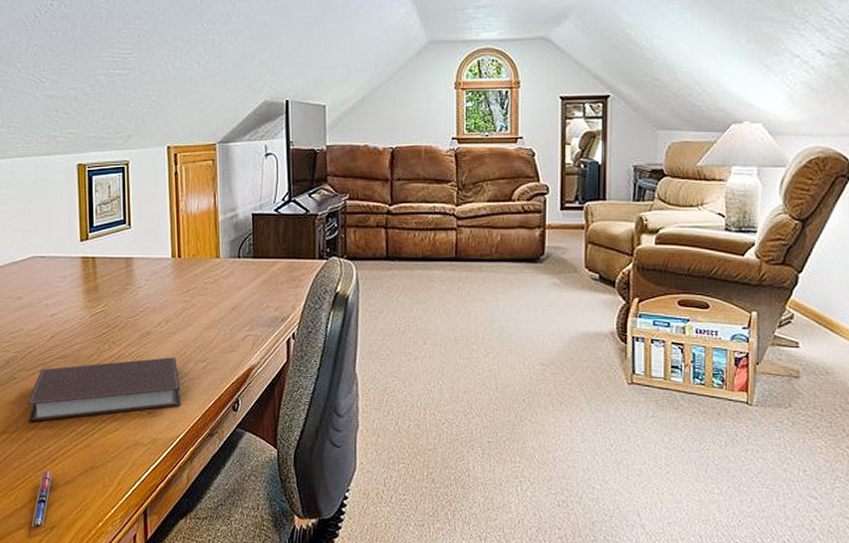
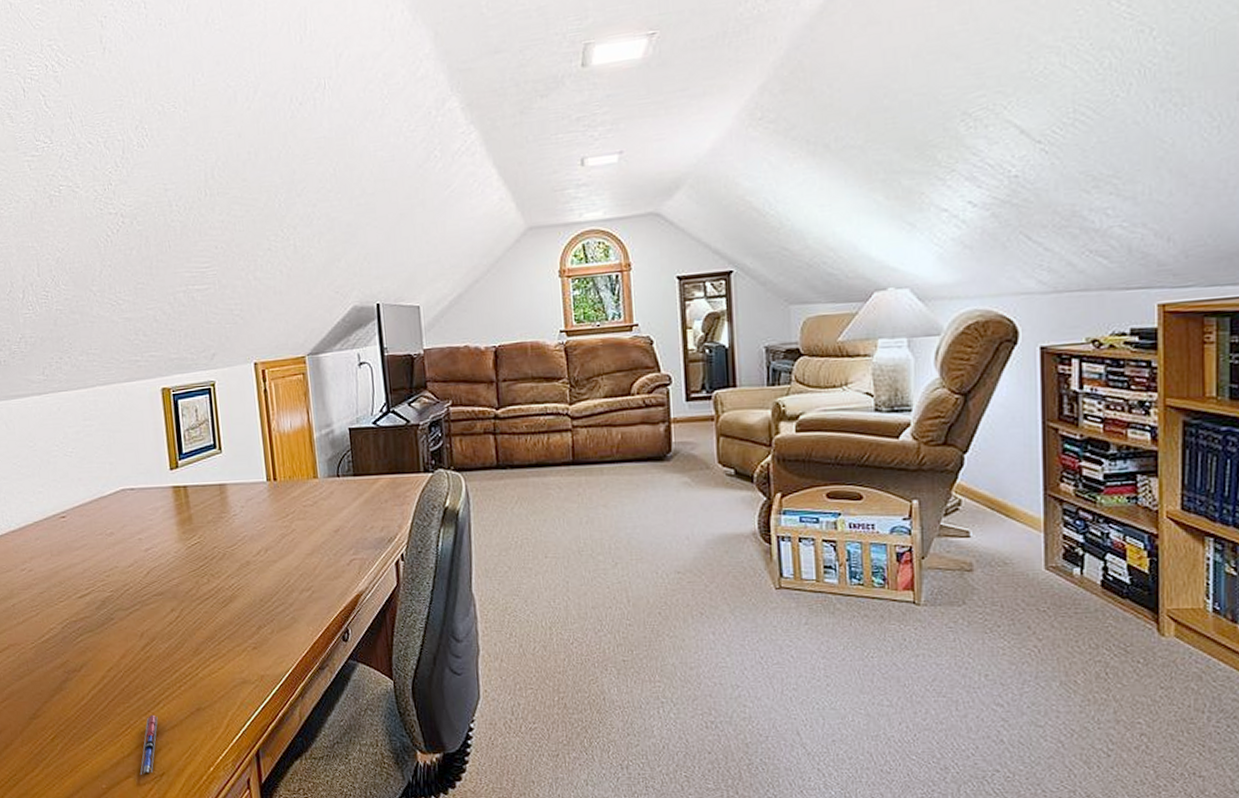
notebook: present [26,357,181,422] -> none [126,587,287,665]

